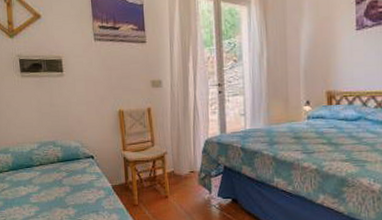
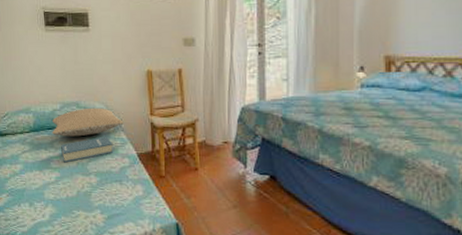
pillow: none [30,145,98,173] -> present [52,107,124,137]
hardback book: none [39,171,89,198] -> present [61,136,113,163]

